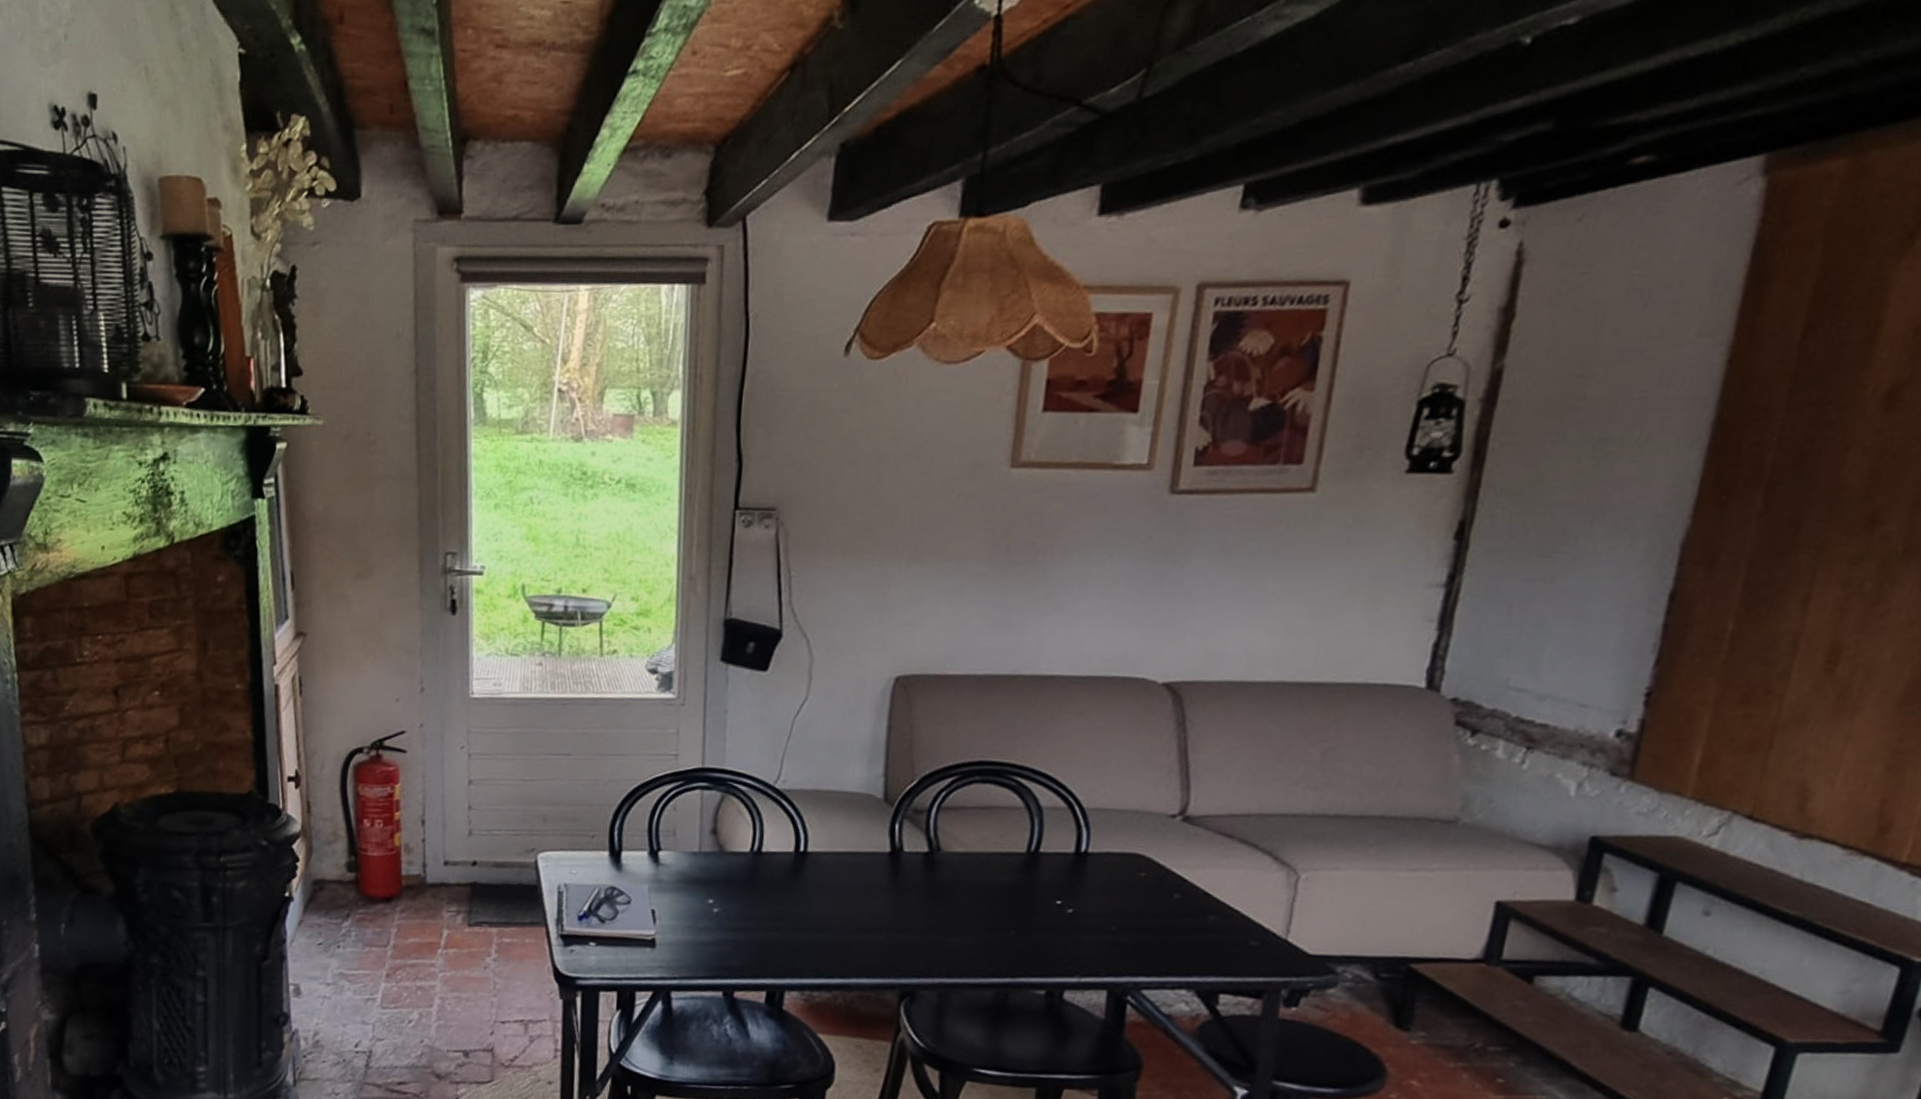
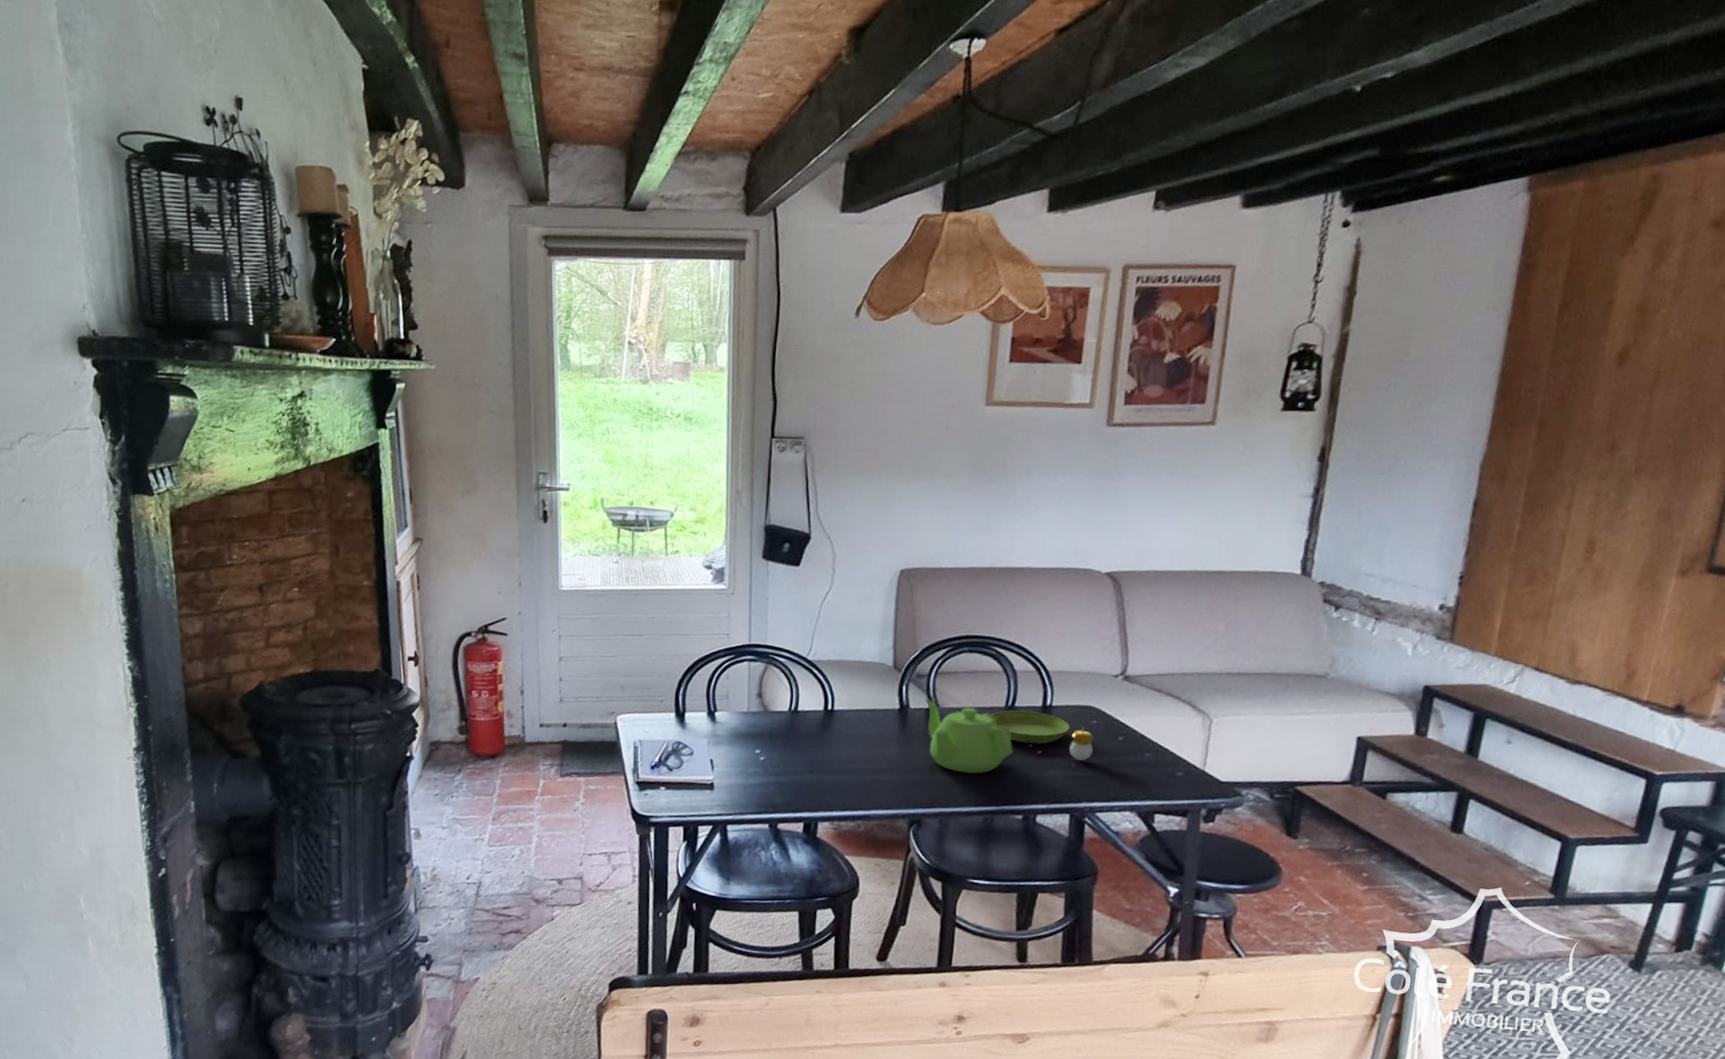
teapot: none [923,840,1036,937] -> present [925,699,1013,774]
saucer: none [1008,857,1111,901] -> present [991,710,1070,744]
candle: none [1109,881,1141,923] -> present [1069,728,1094,761]

